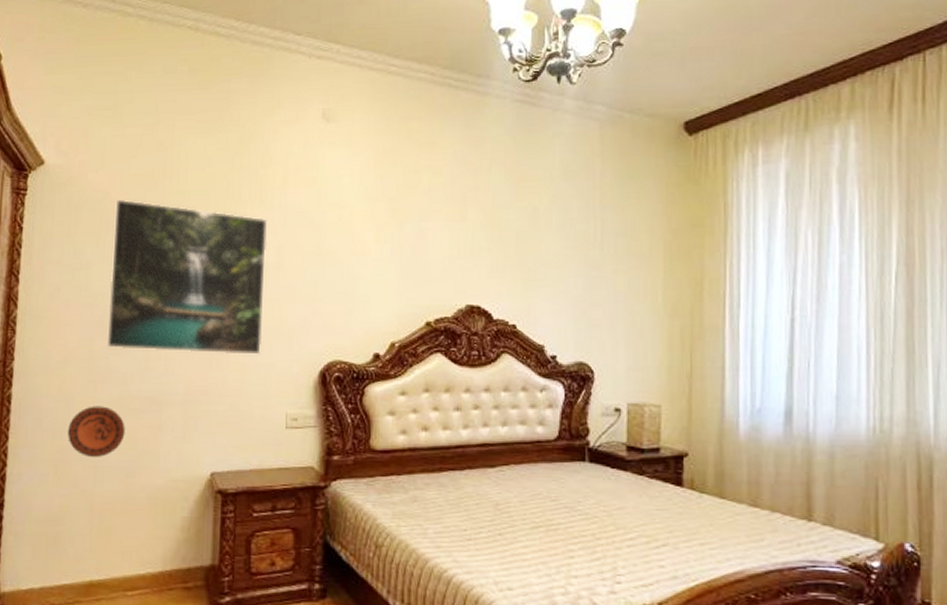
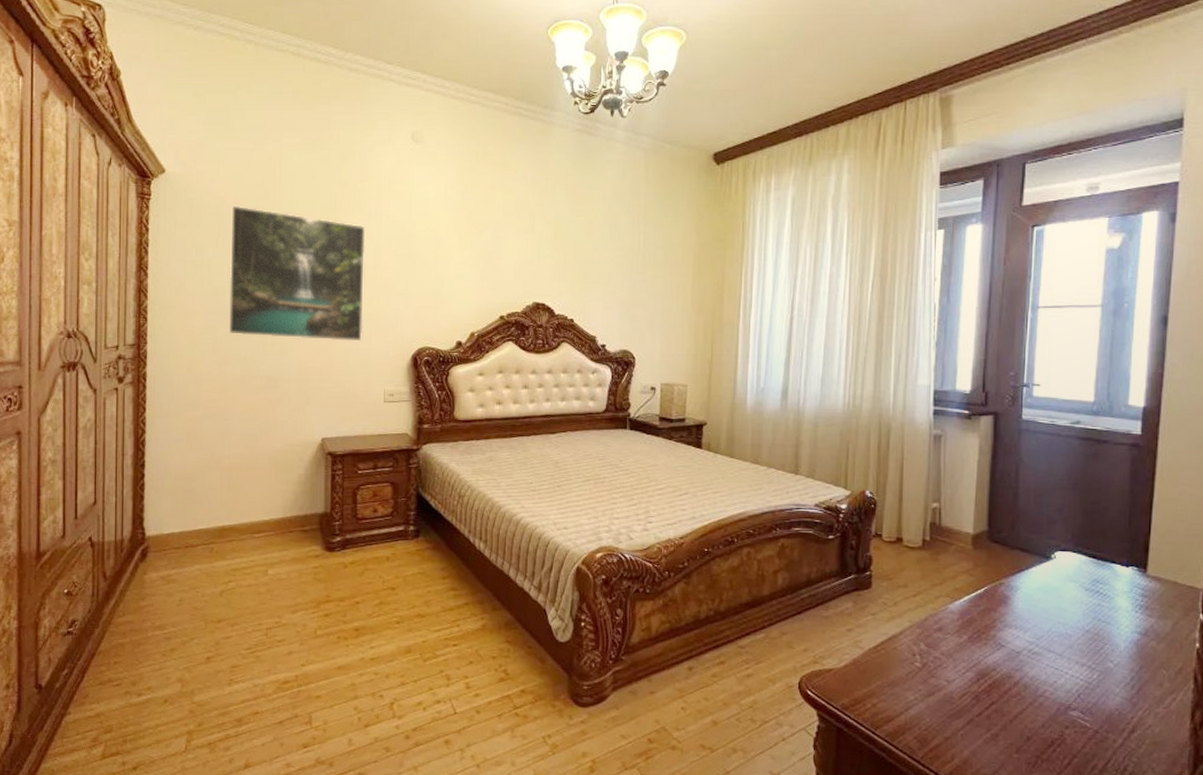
decorative plate: present [68,406,125,458] -> none [198,383,247,426]

